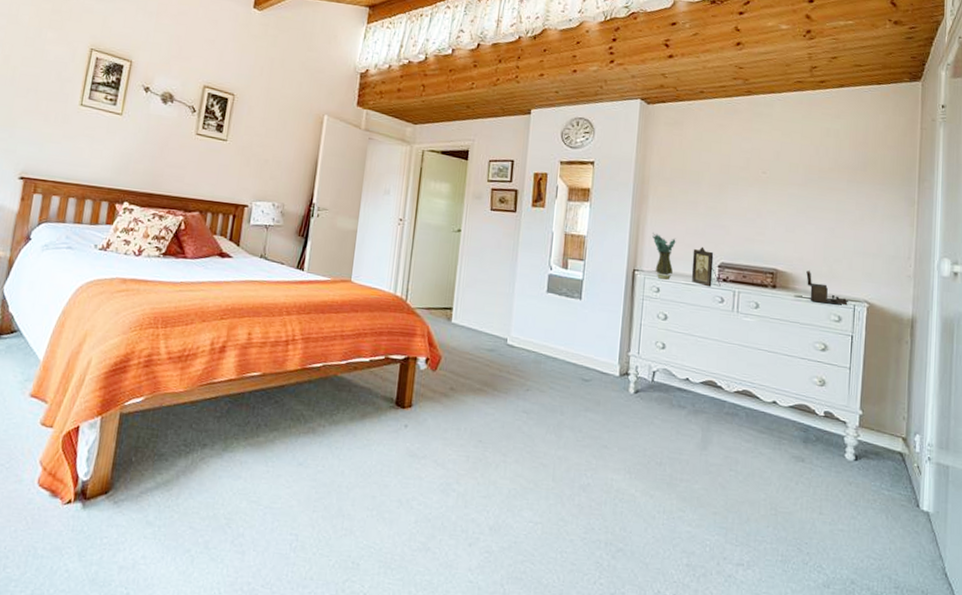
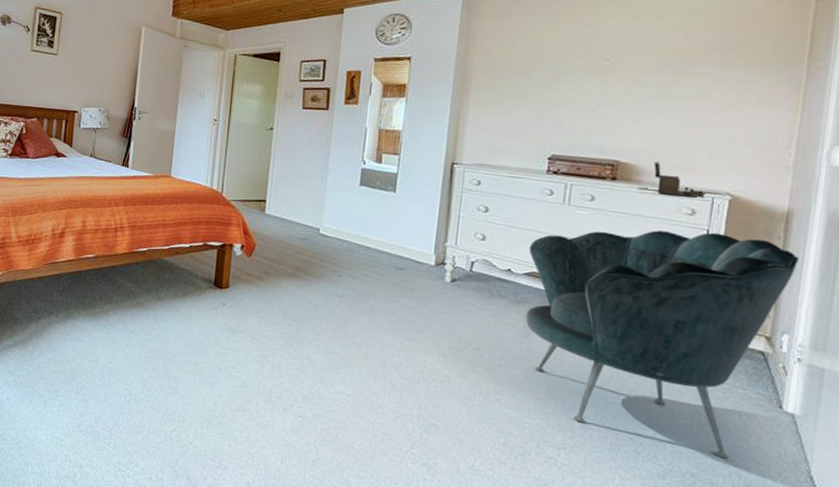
vase: present [652,233,676,280] -> none [474,126,501,173]
photo frame: present [691,246,721,287] -> none [516,139,550,180]
armchair: none [703,337,923,562] -> present [525,230,799,459]

